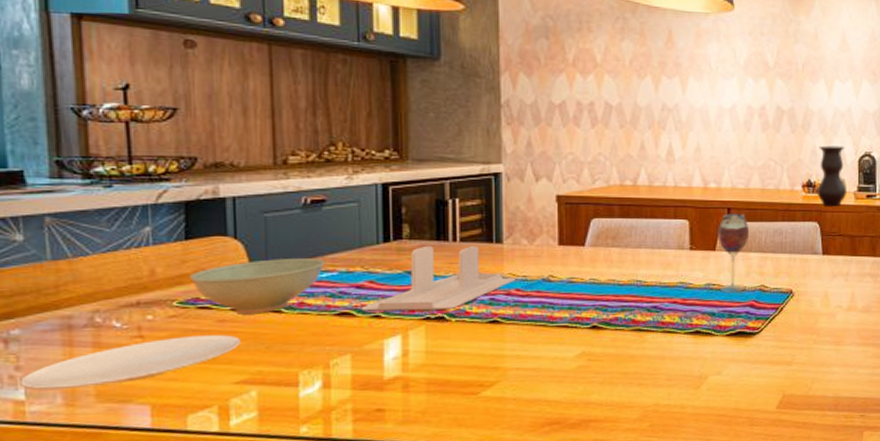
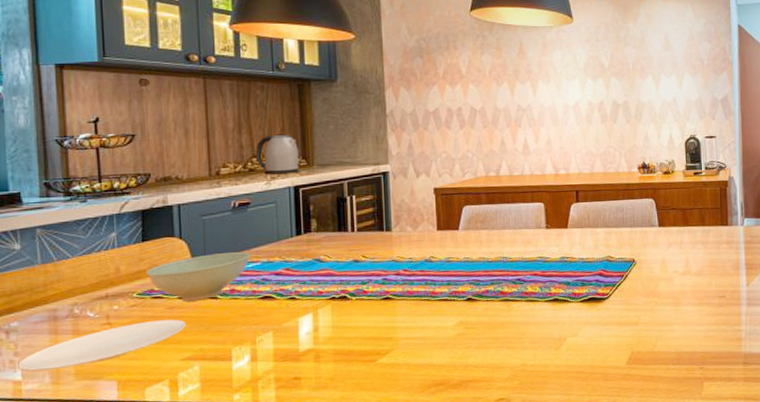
kettle: none [335,119,389,168] -> present [256,134,299,175]
napkin holder: present [361,245,517,311] -> none [279,235,404,295]
wineglass: present [717,214,750,293] -> none [568,195,596,265]
vase: present [817,145,848,206] -> none [650,131,677,184]

